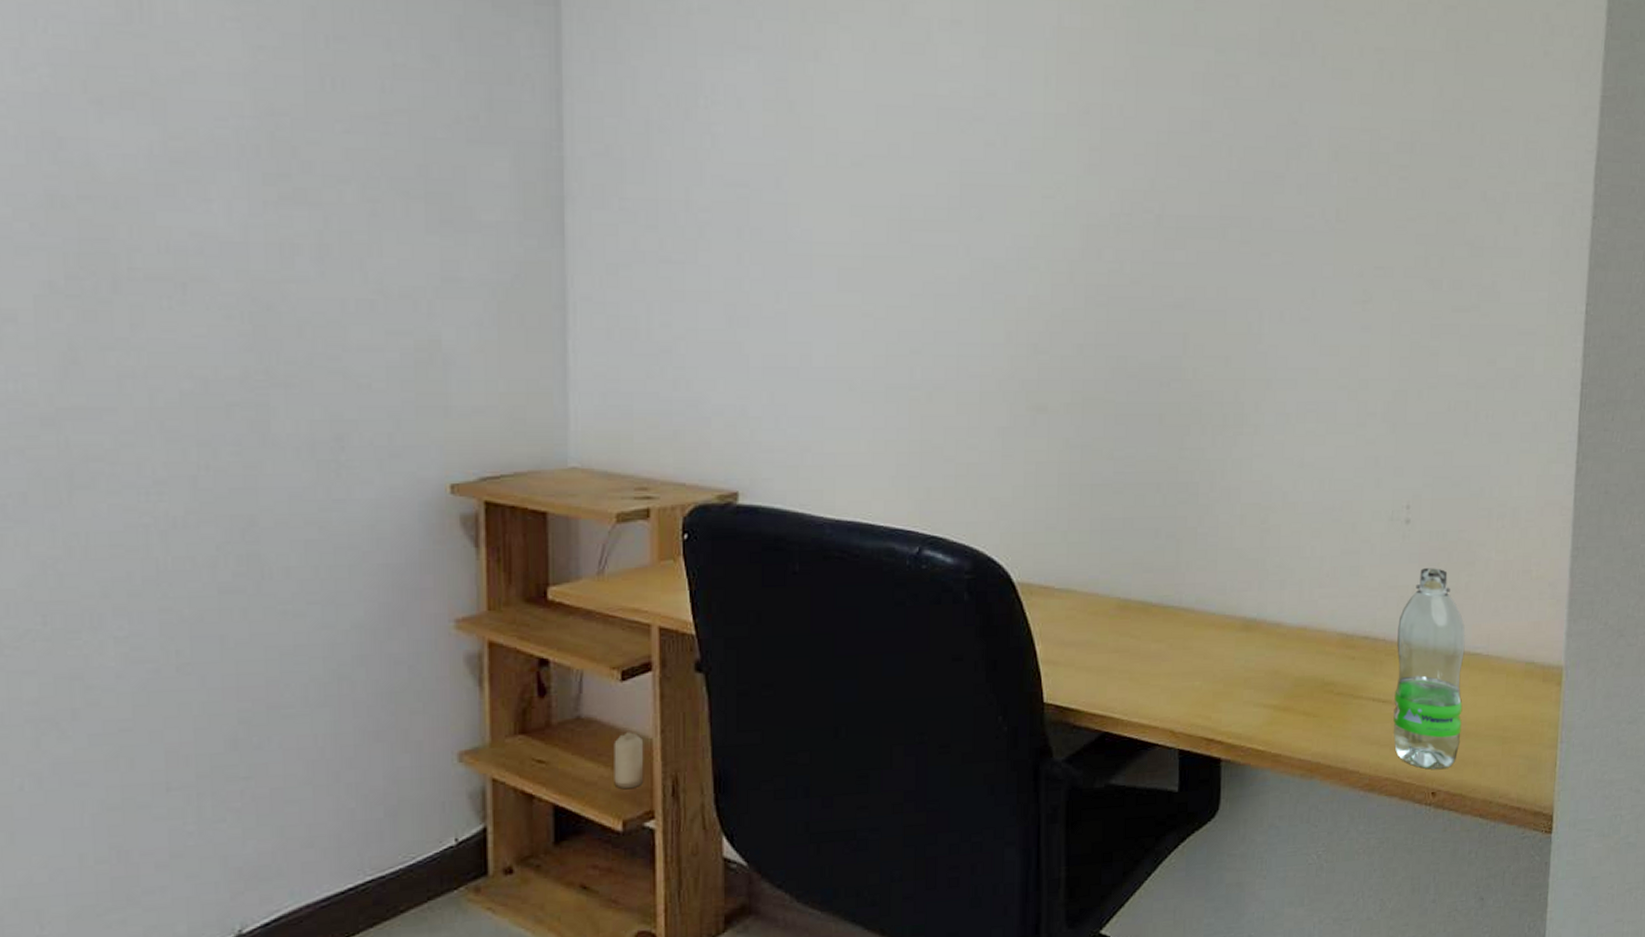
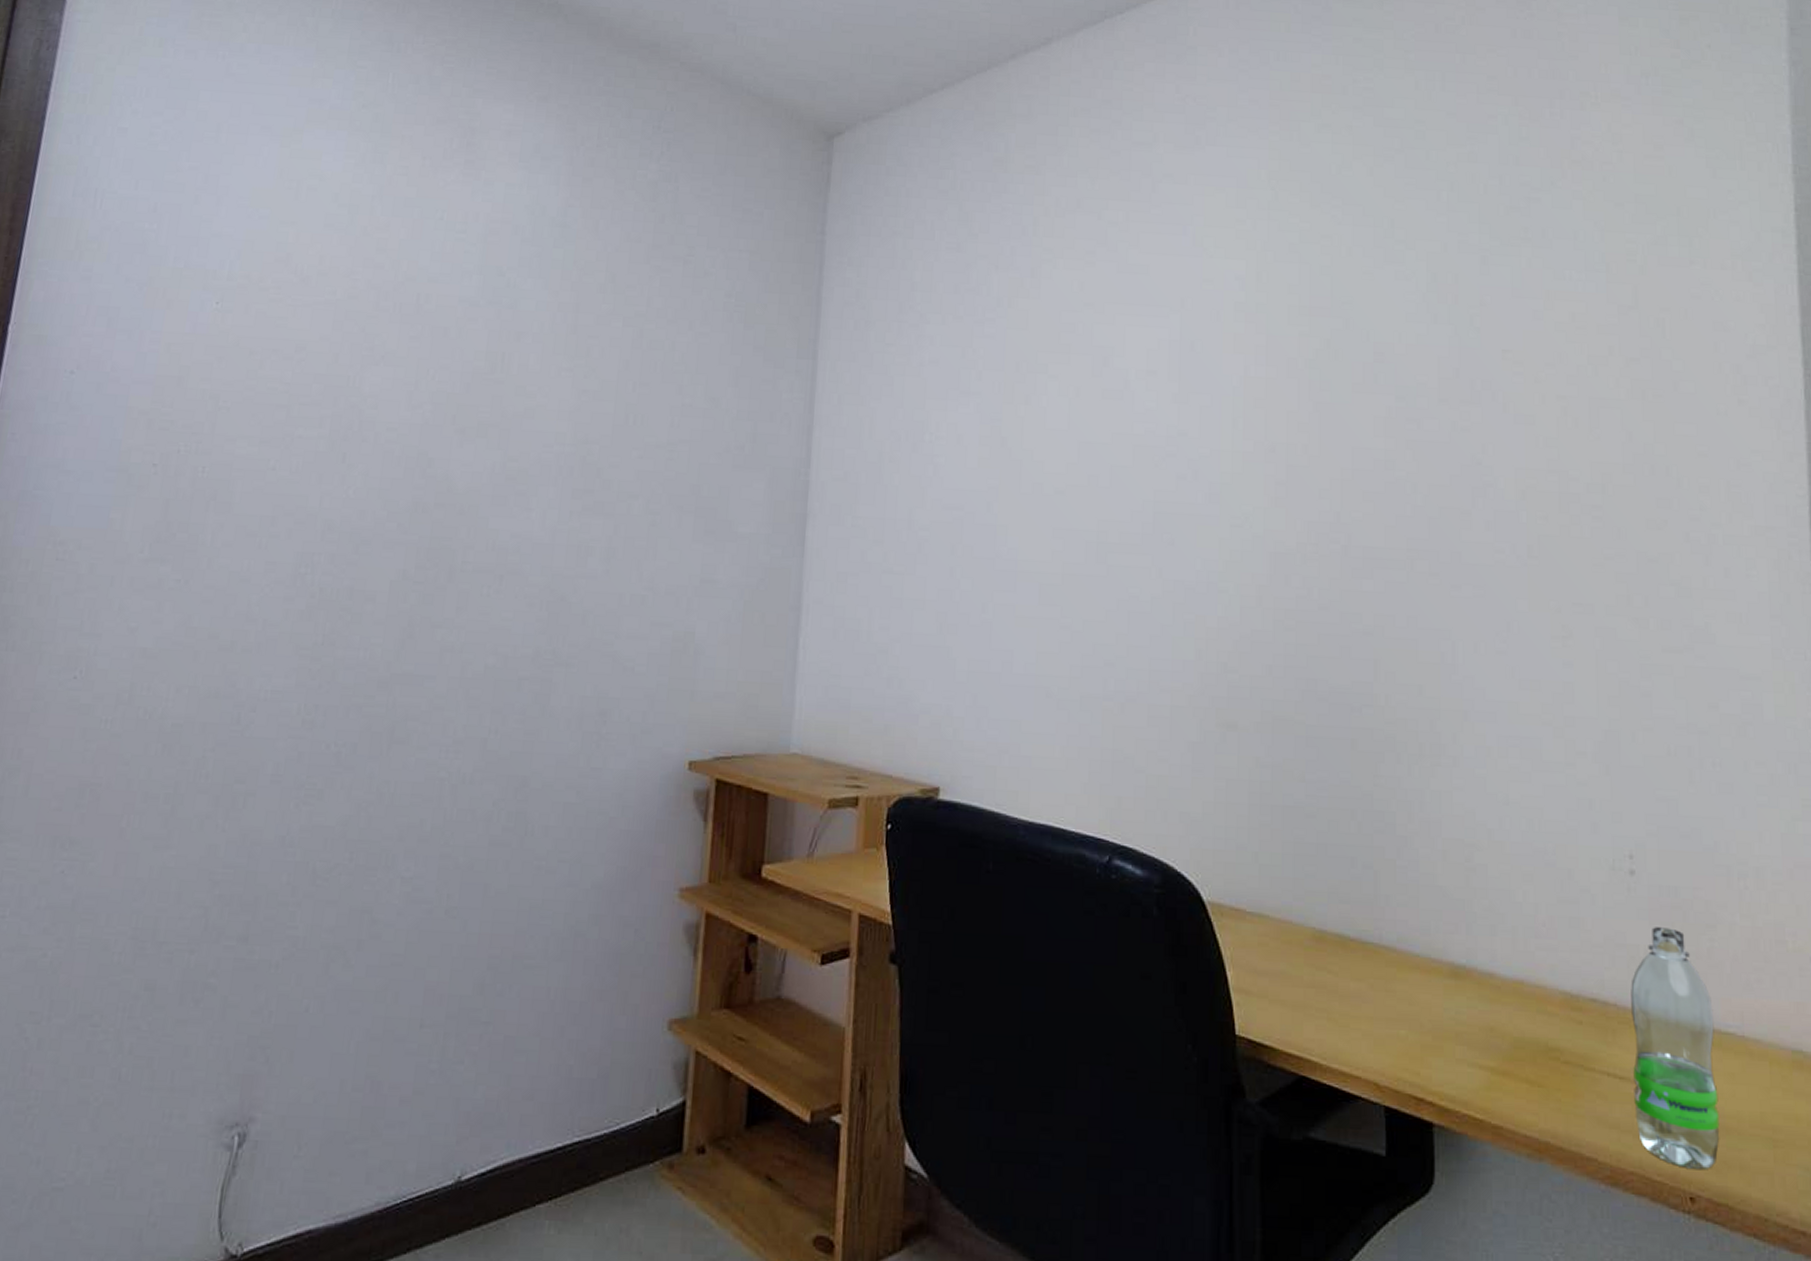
candle: present [614,732,644,789] -> none [806,1018,837,1079]

